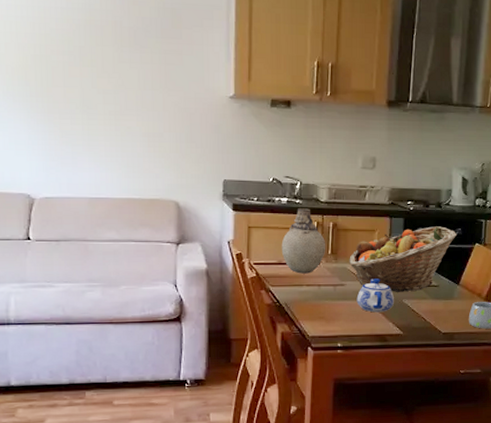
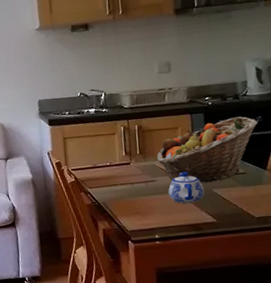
vase: present [281,208,326,274] -> none [94,115,135,175]

